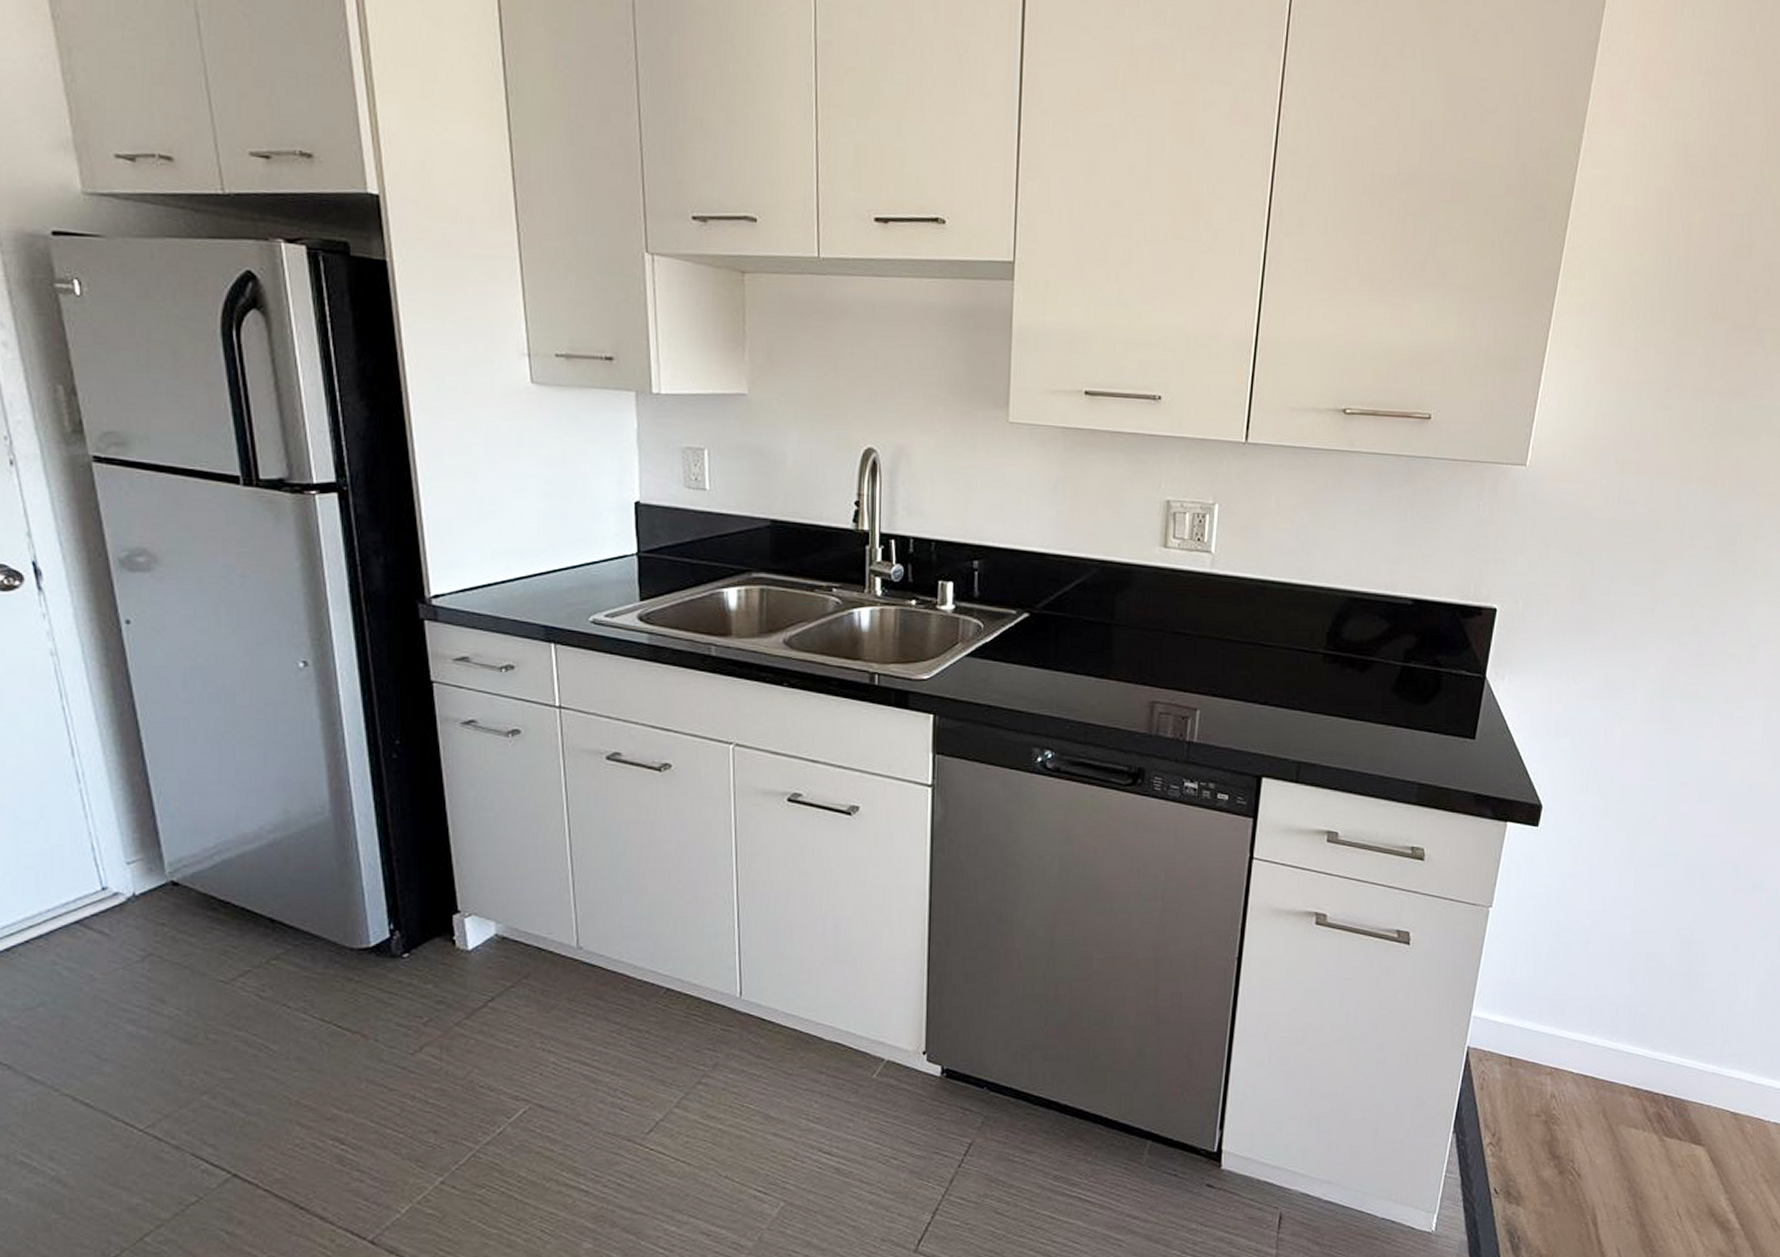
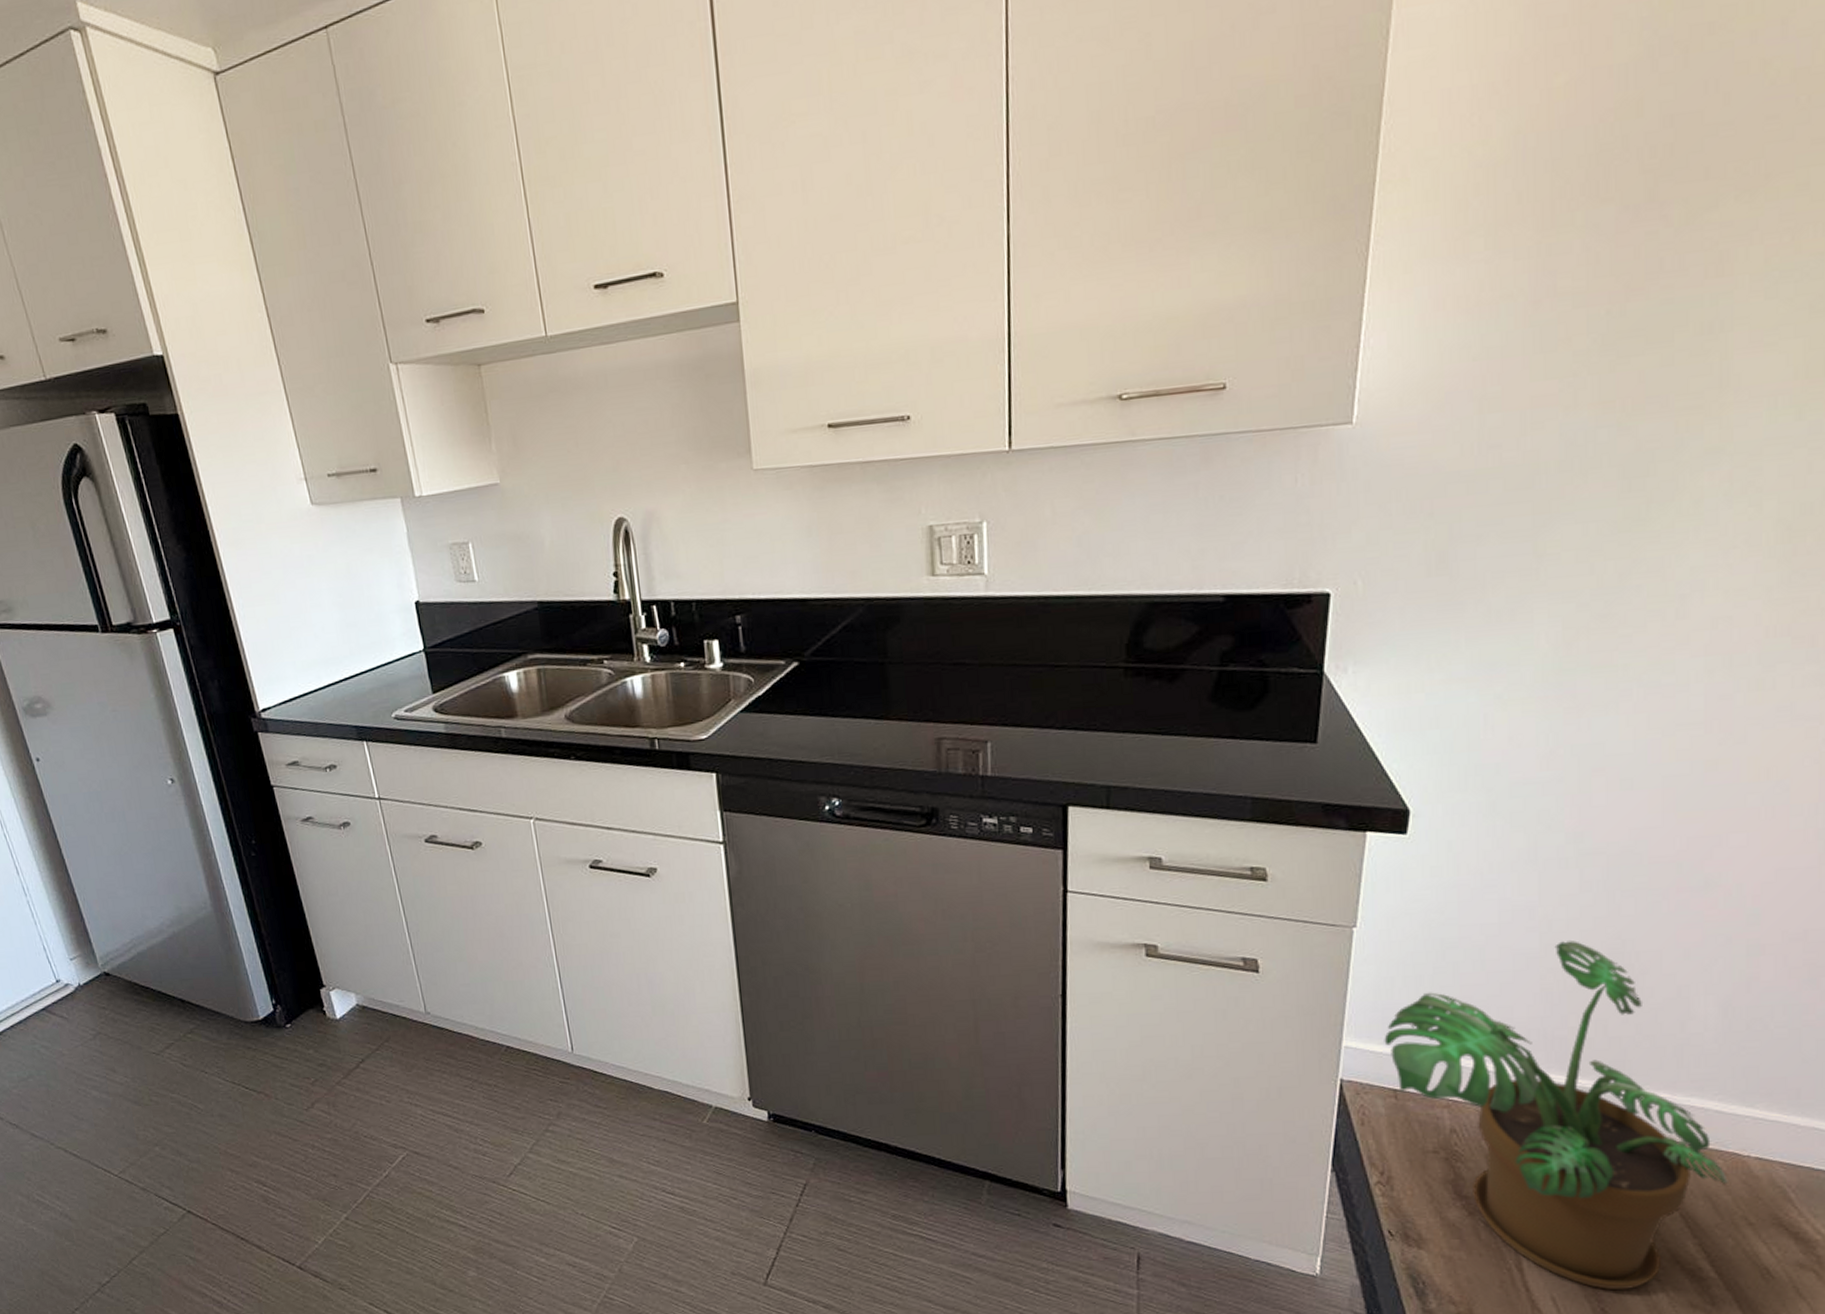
potted plant: none [1505,929,1753,1242] -> present [1384,941,1728,1290]

